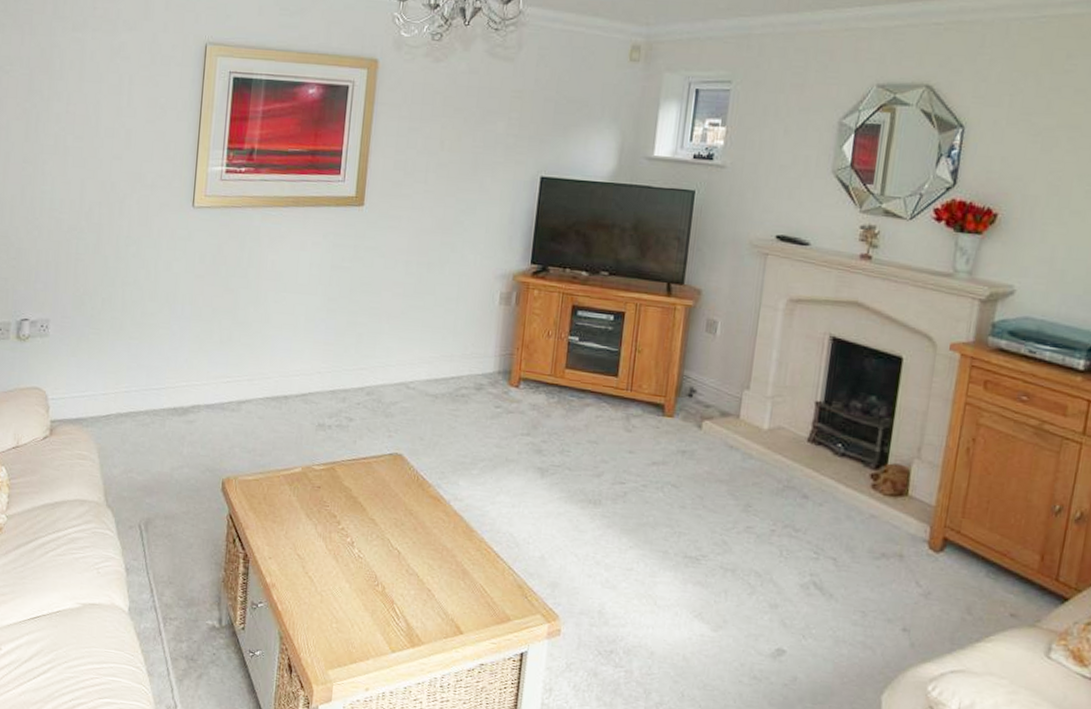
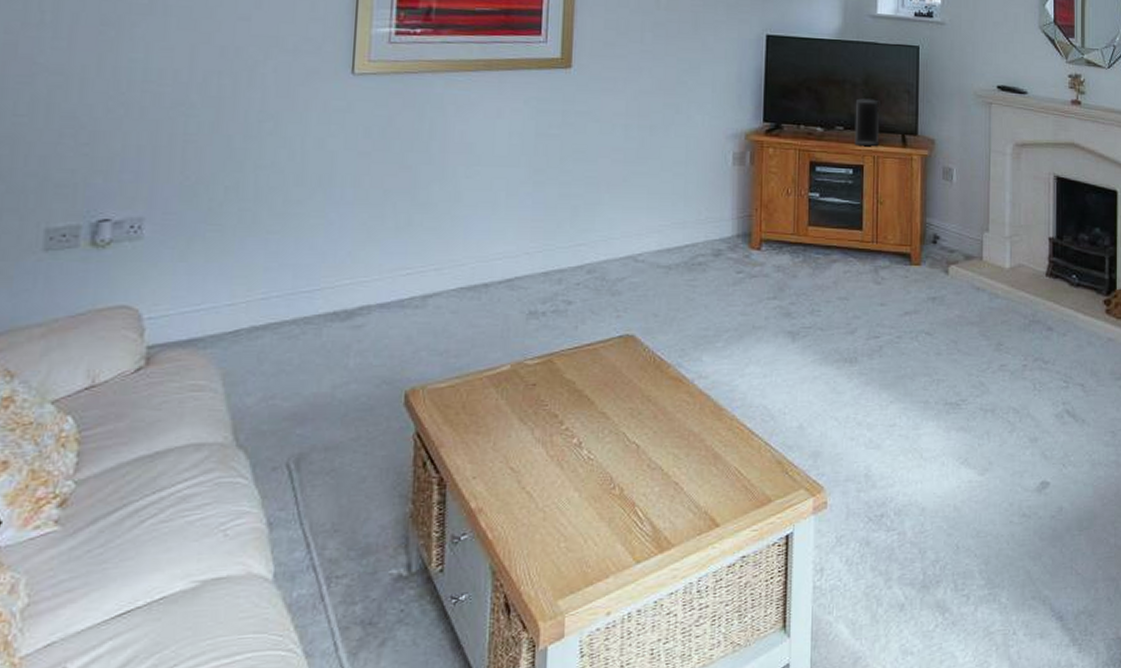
speaker: none [618,244,648,295] -> present [854,98,880,147]

